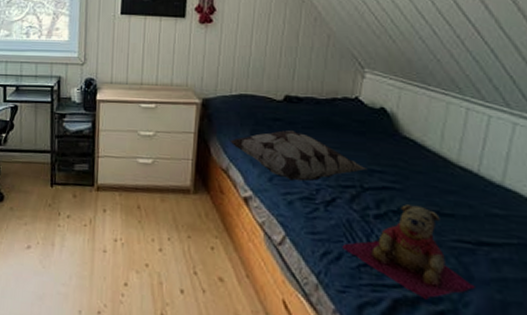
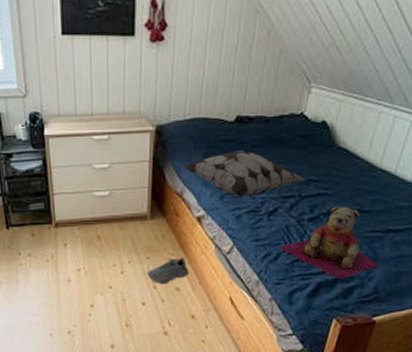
shoe: none [187,239,234,270] -> present [146,257,189,283]

